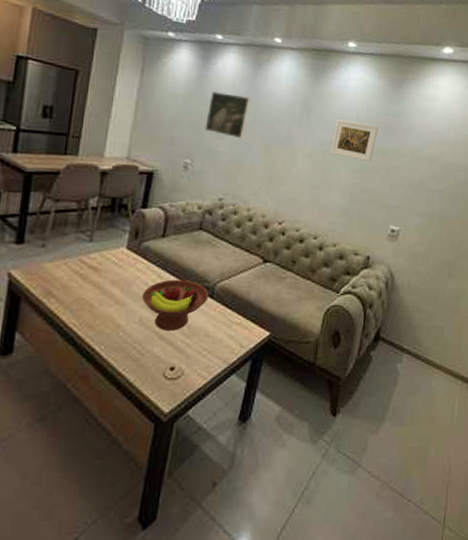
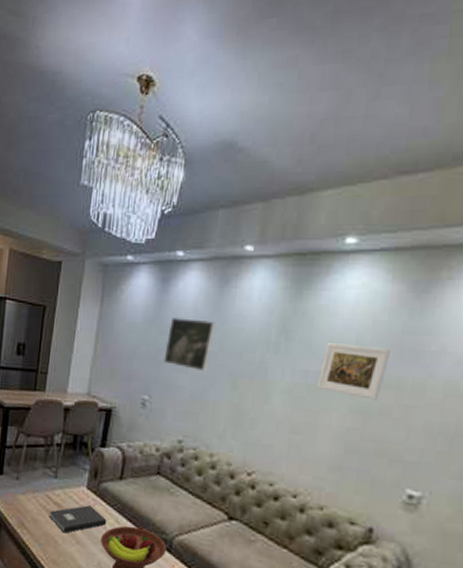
book: none [82,265,149,295] -> present [48,505,107,533]

